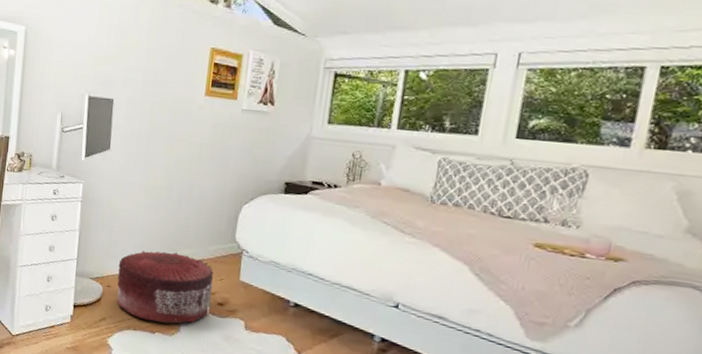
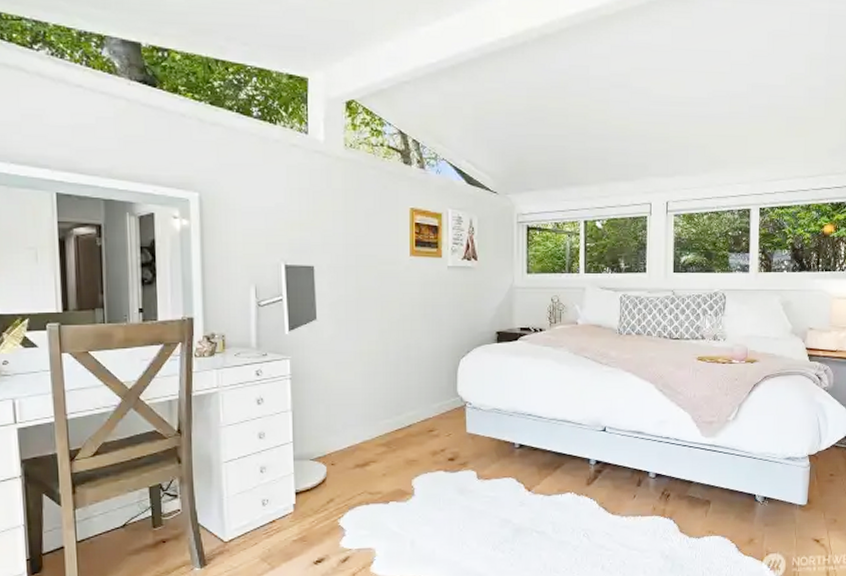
pouf: present [117,251,213,324] -> none [341,416,442,492]

